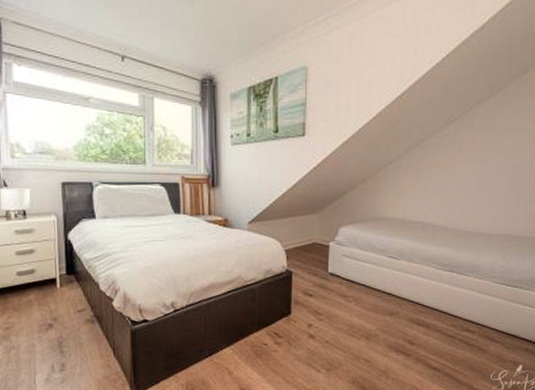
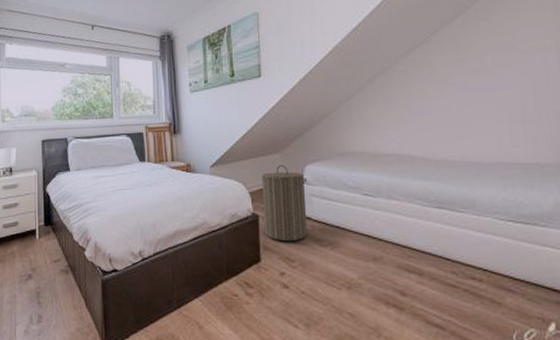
laundry hamper: none [296,225,341,296] -> present [261,165,308,241]

